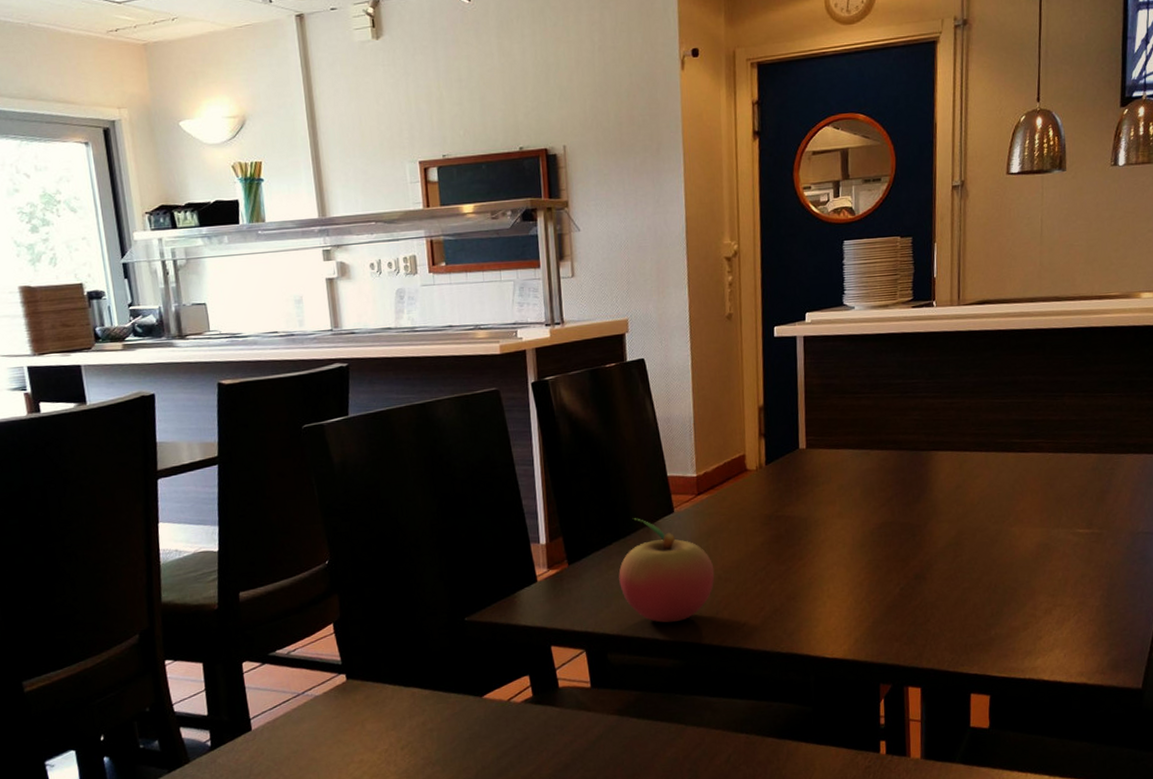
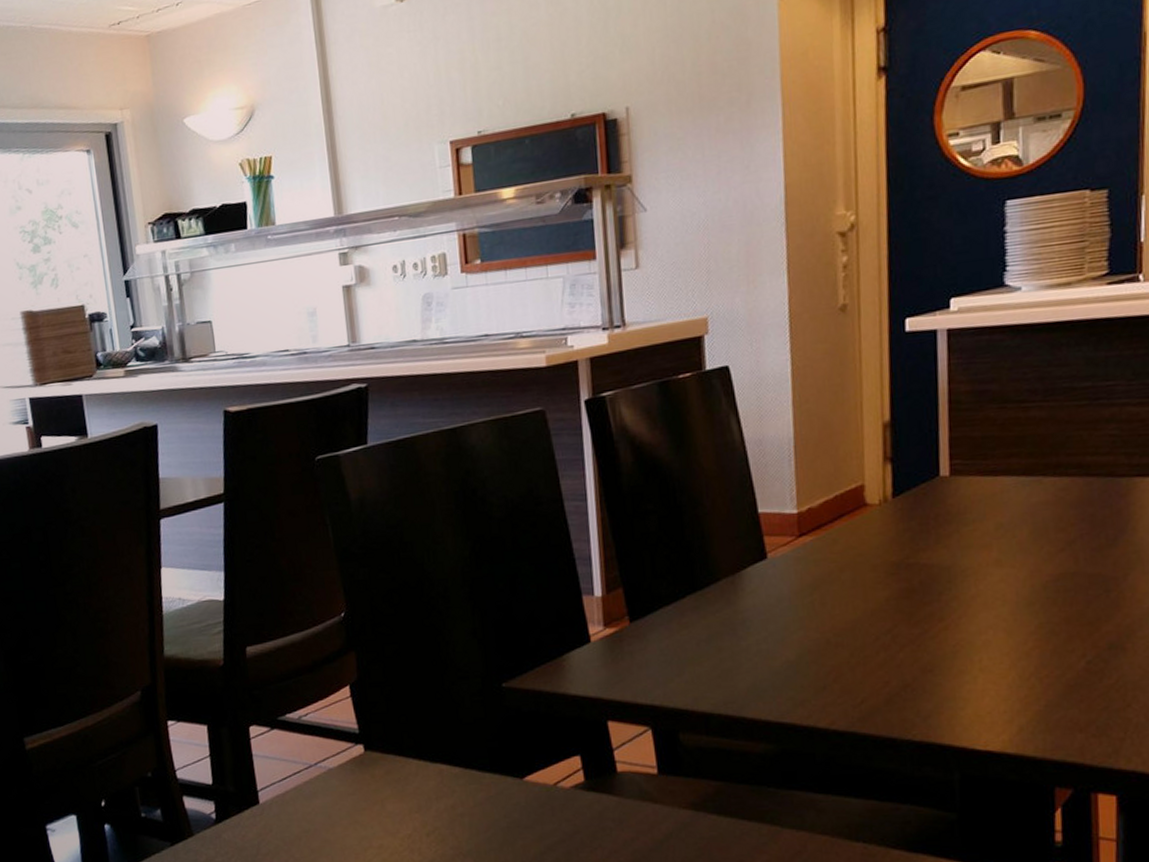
fruit: present [618,518,715,623] -> none [694,565,822,698]

